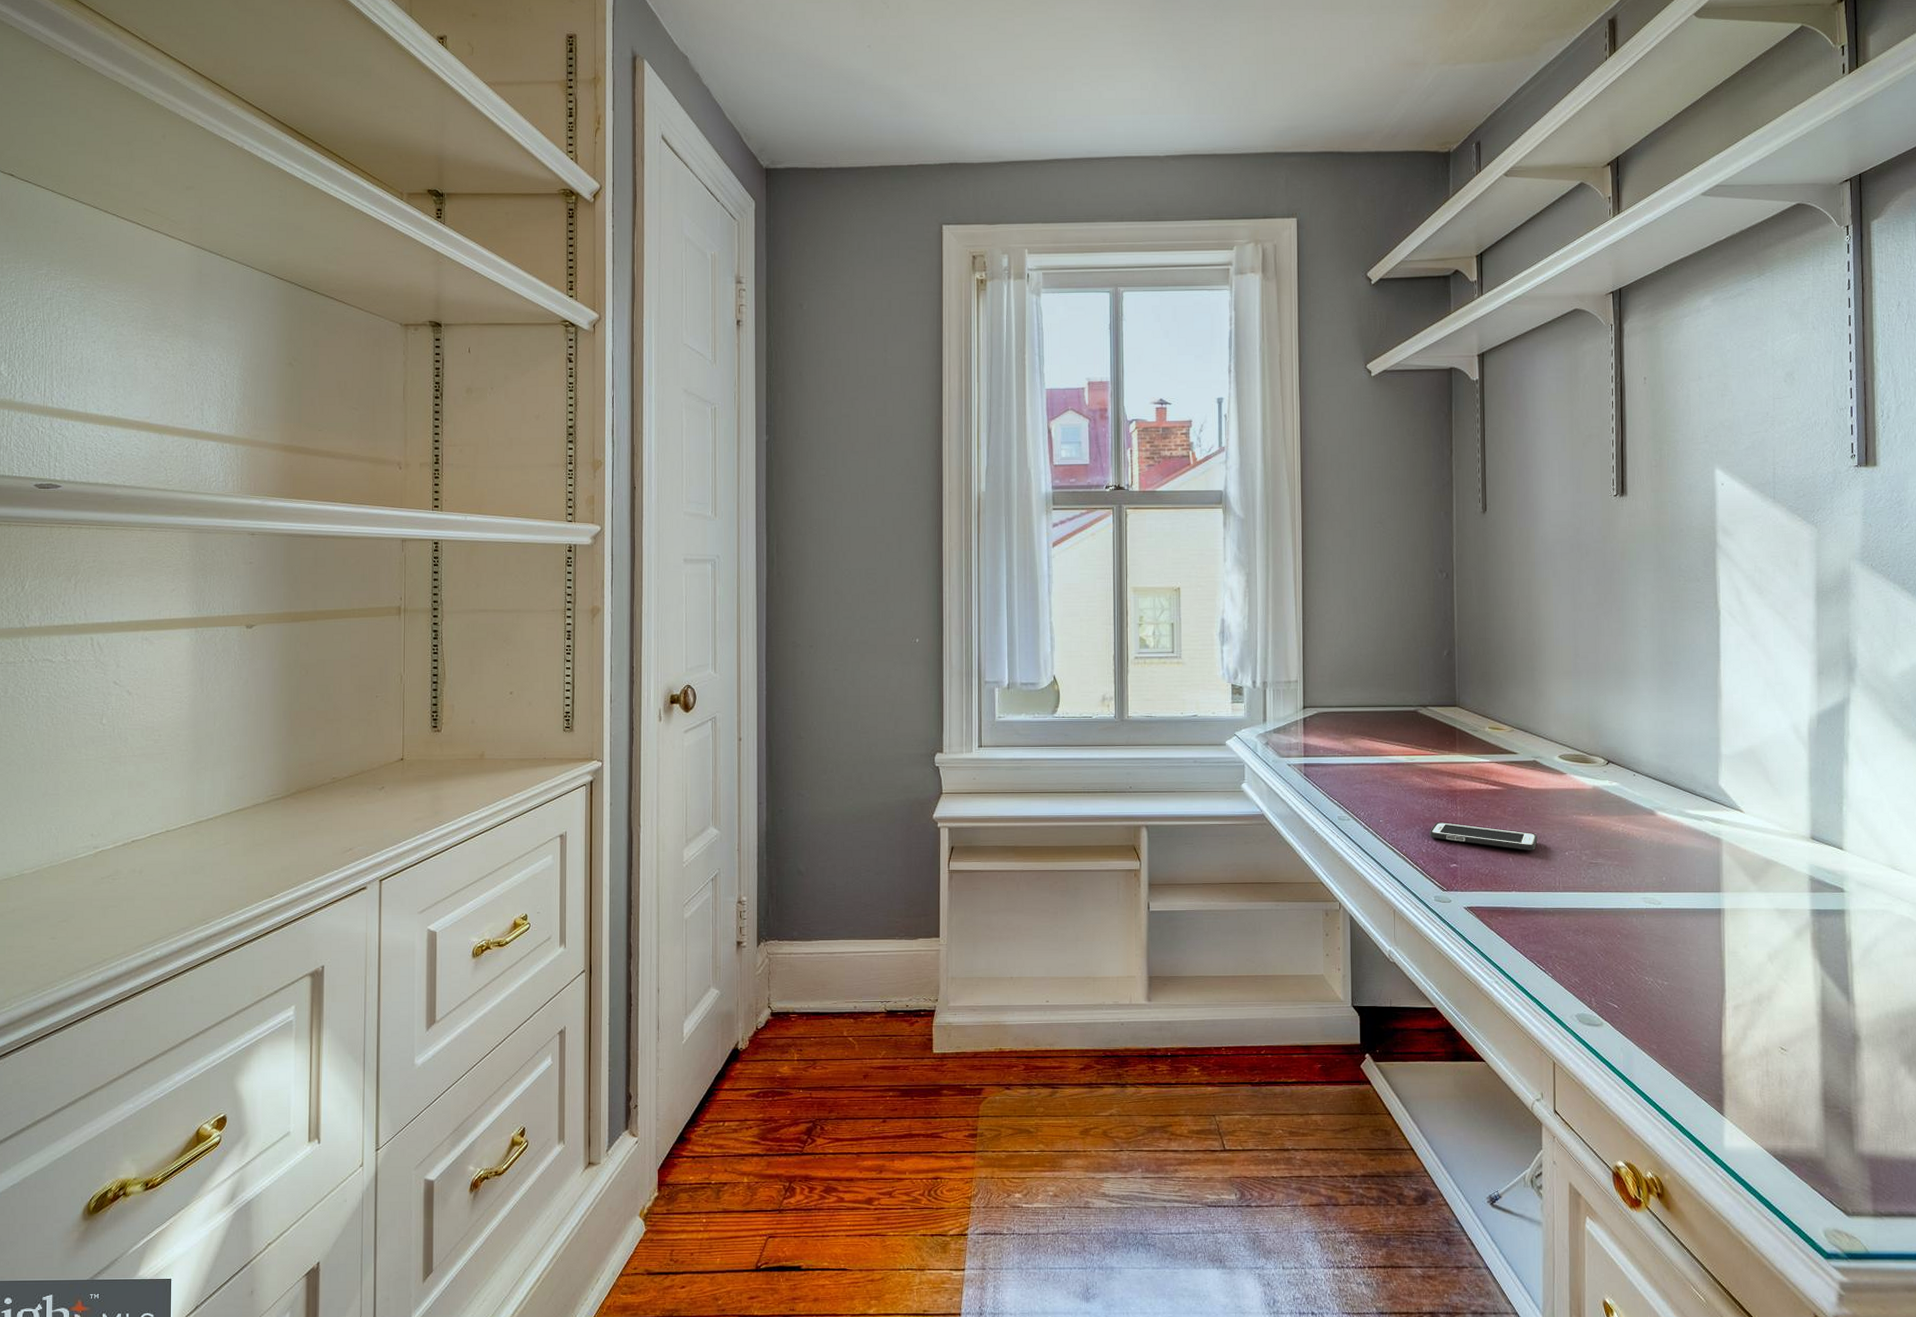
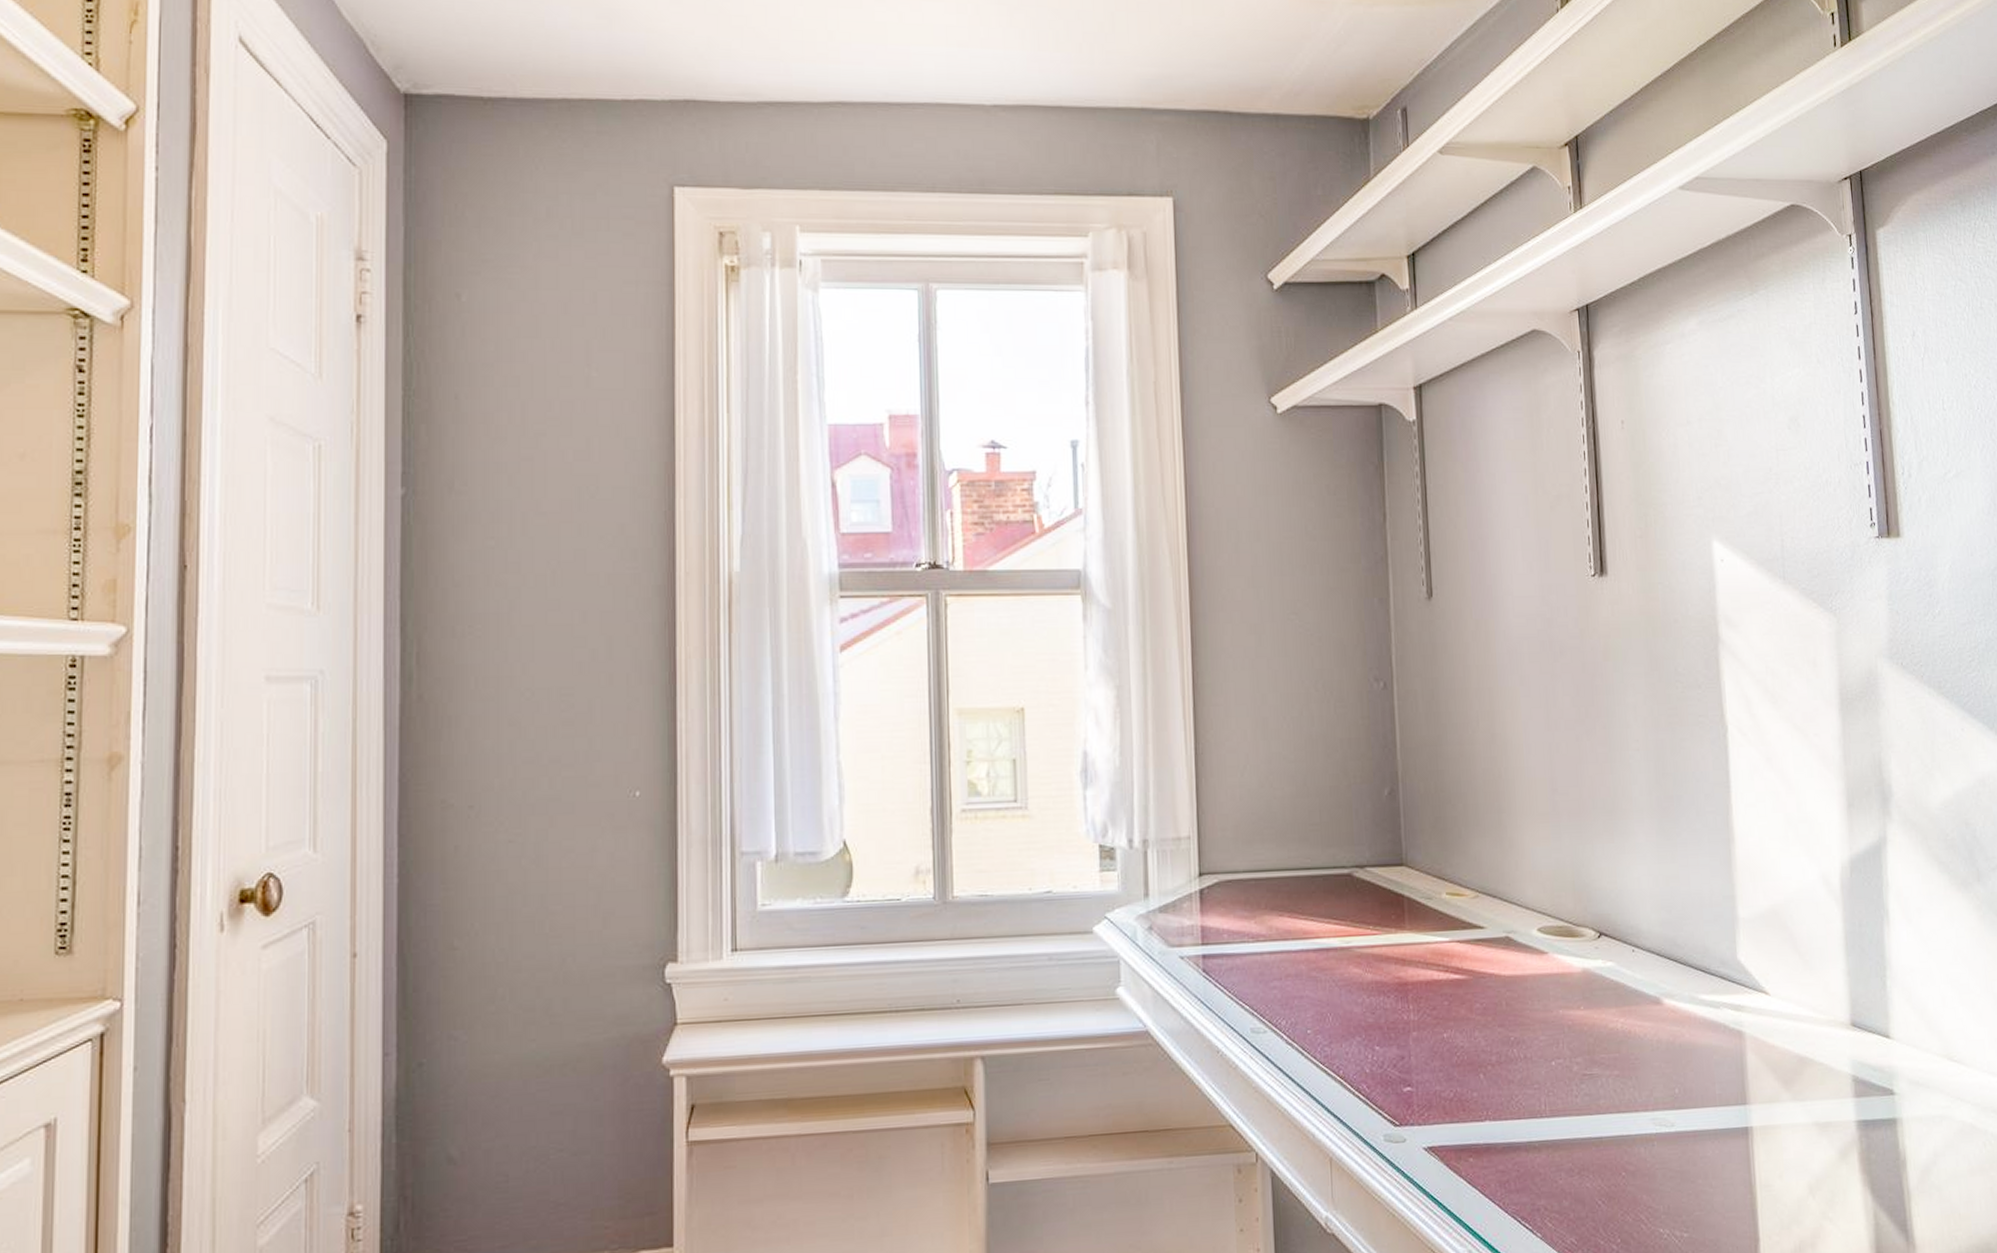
cell phone: present [1429,821,1538,850] -> none [1373,1028,1516,1063]

